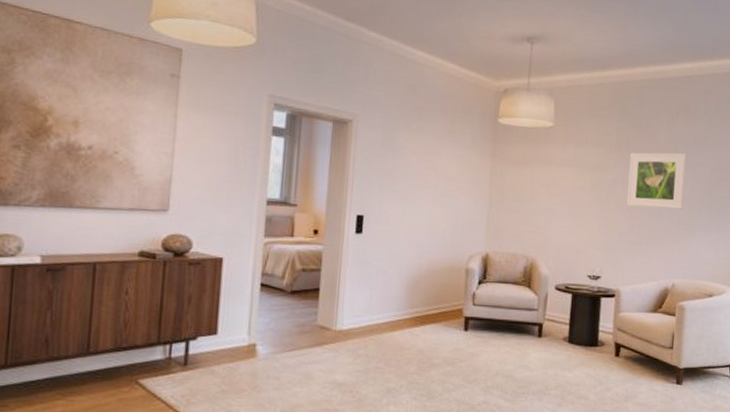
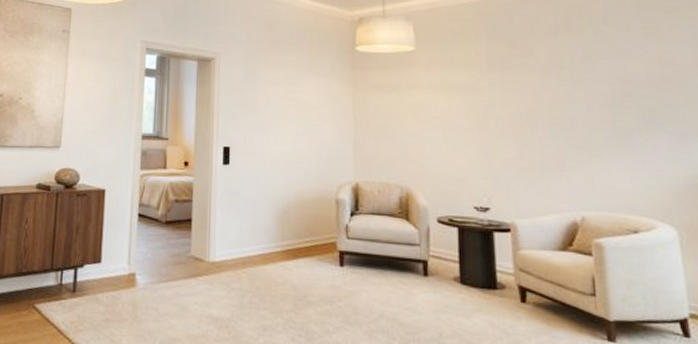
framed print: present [626,152,687,209] -> none [506,68,580,131]

